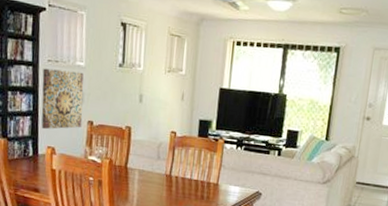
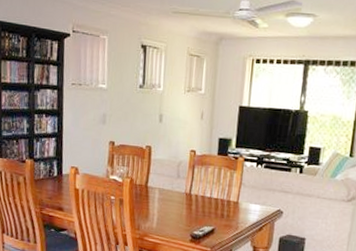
wall art: present [41,68,84,130] -> none [65,91,106,150]

